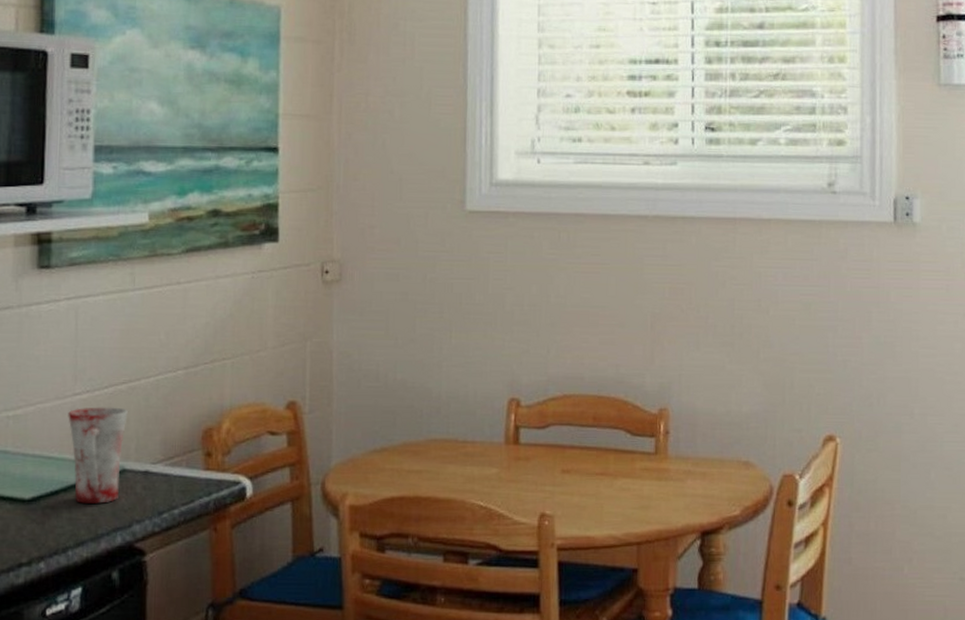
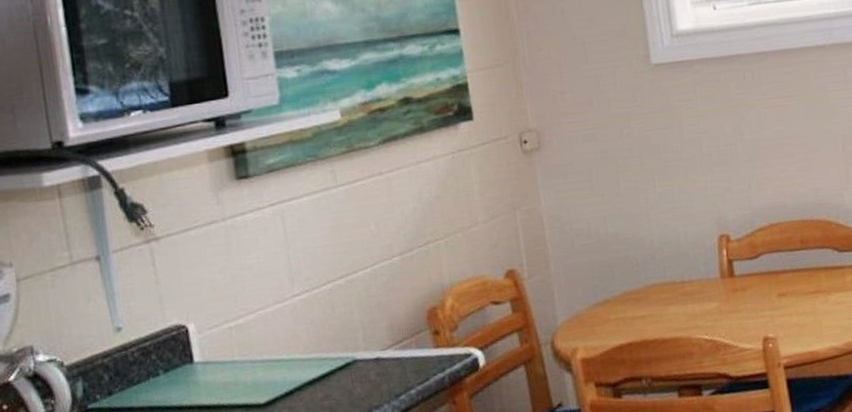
mug: present [68,407,128,504] -> none [290,301,354,399]

